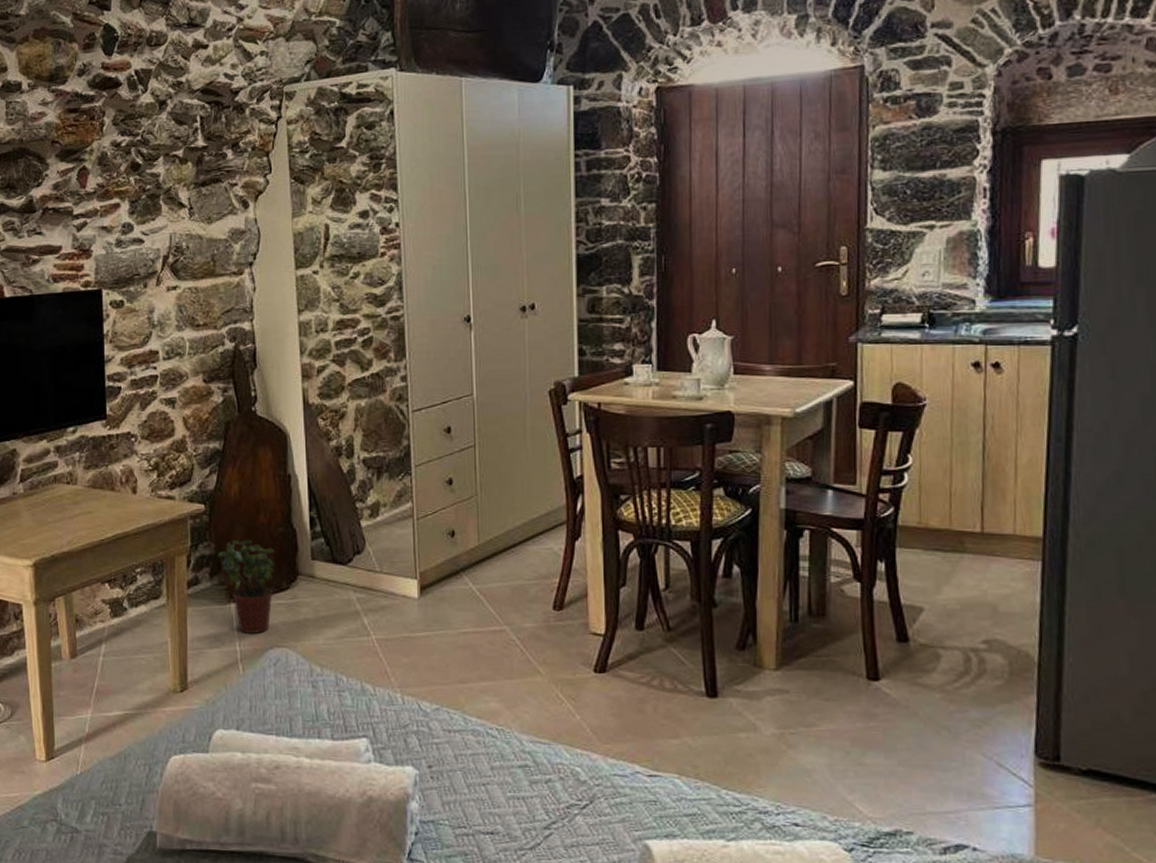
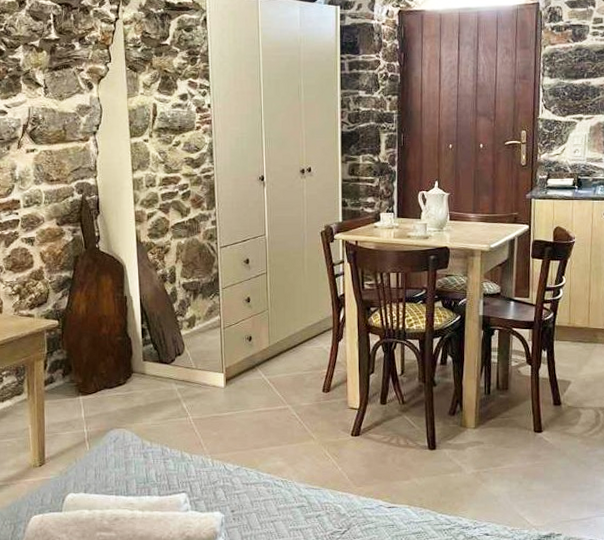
potted plant: present [218,539,275,634] -> none [69,347,115,419]

